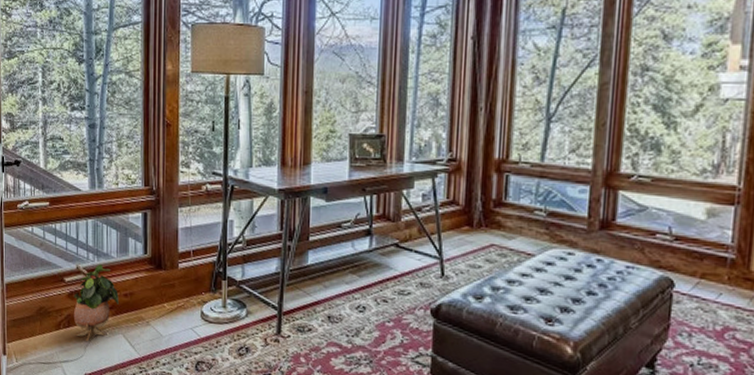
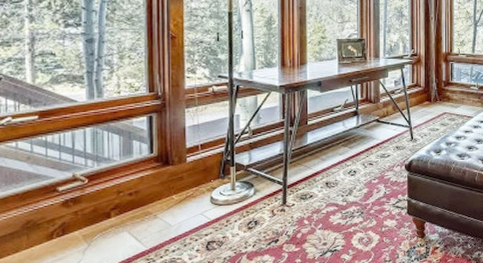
potted plant: present [73,264,119,341] -> none [69,169,123,245]

